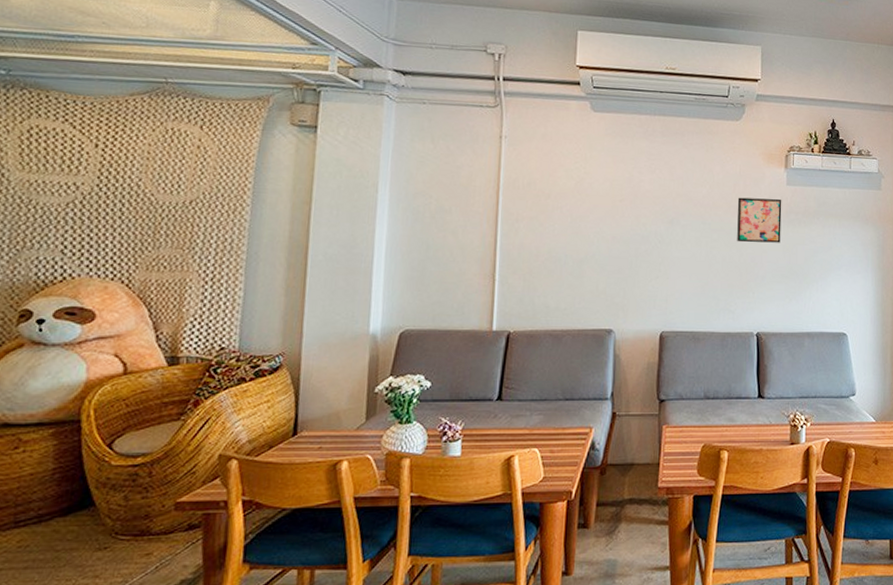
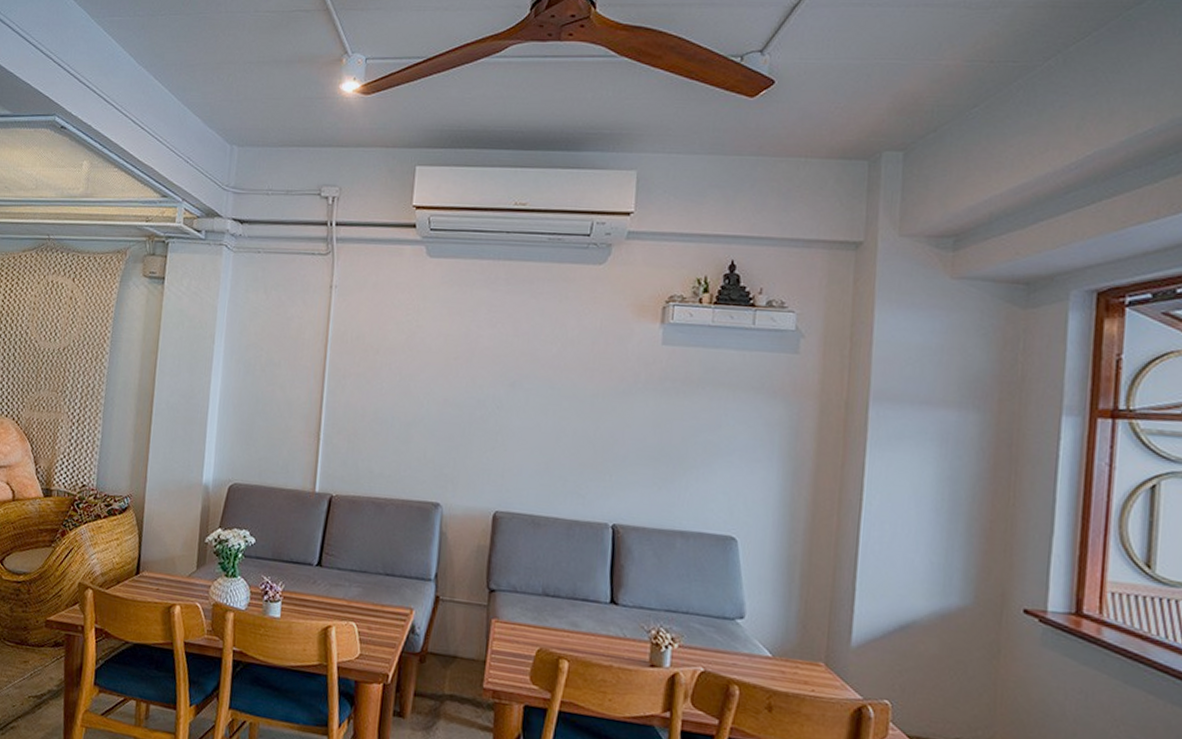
wall art: present [737,197,782,243] -> none [592,358,655,417]

